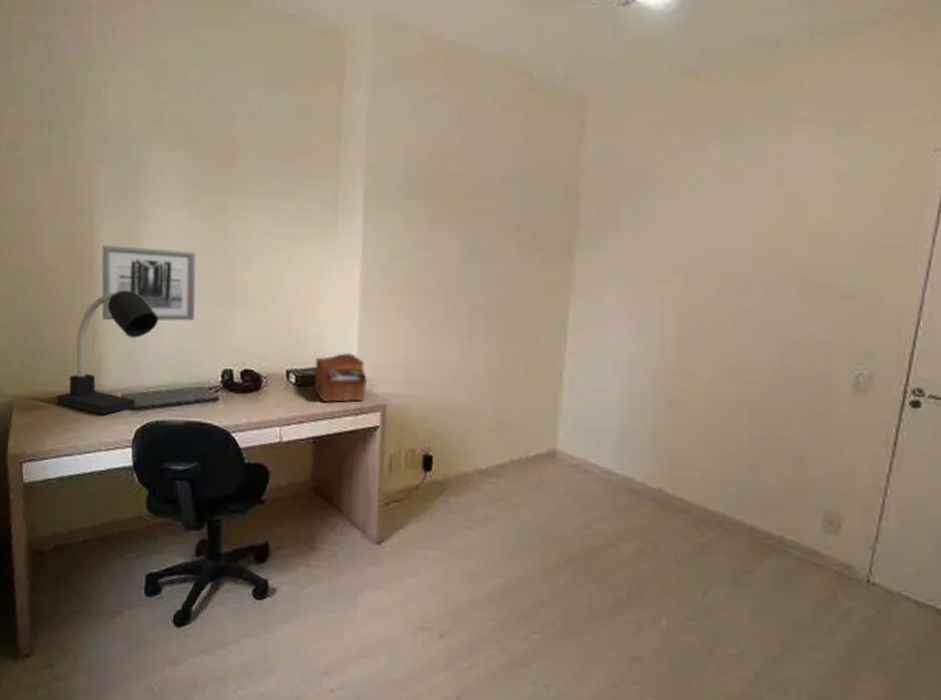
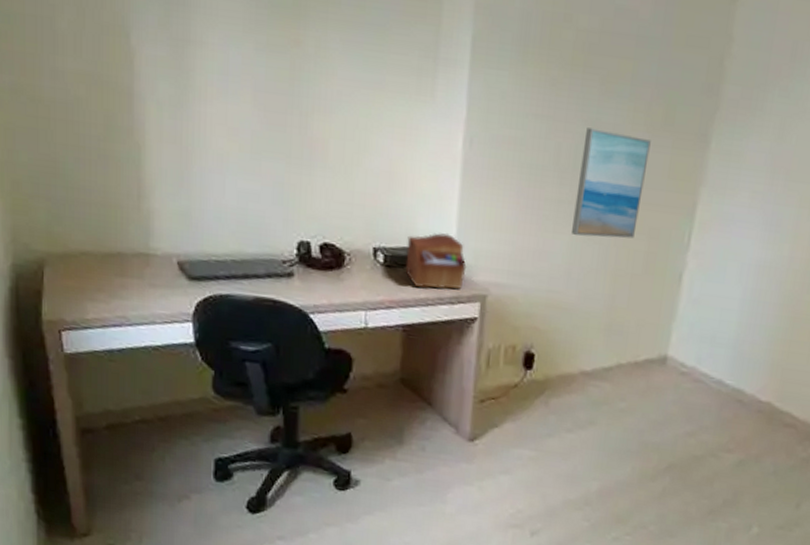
desk lamp: present [56,290,158,415] -> none [97,135,219,284]
wall art: present [102,244,196,322] -> none [143,74,265,180]
wall art: none [459,253,522,346] -> present [572,127,651,239]

